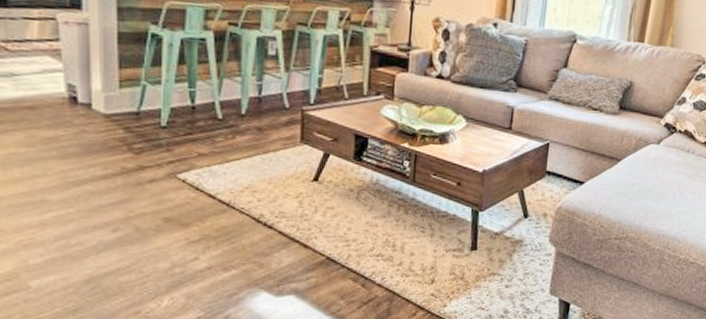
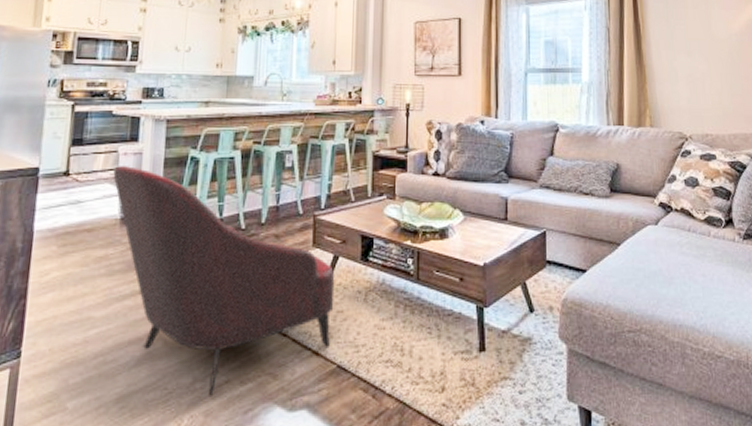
armchair: none [53,36,325,282] -> present [113,166,335,398]

